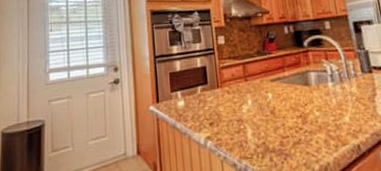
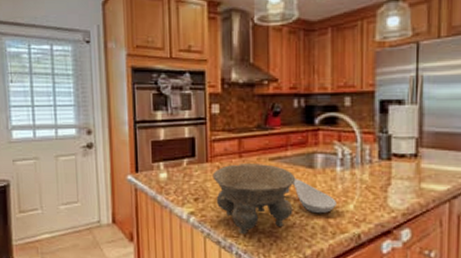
bowl: none [223,85,298,156] -> present [212,164,296,235]
spoon rest: none [287,96,334,128] -> present [284,179,337,214]

